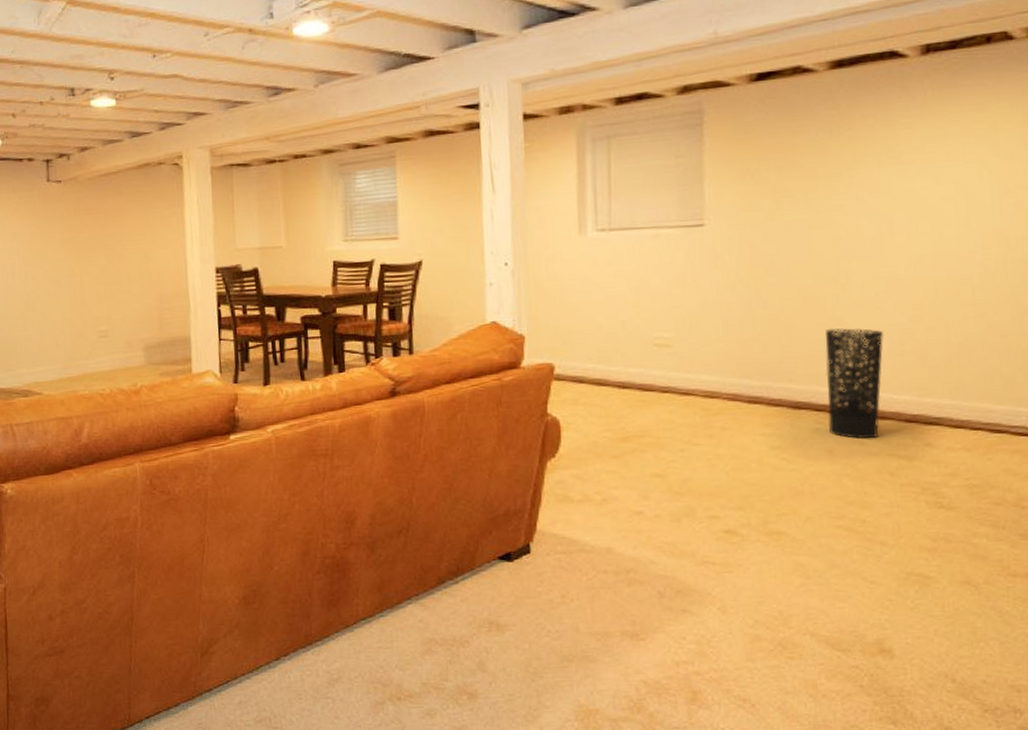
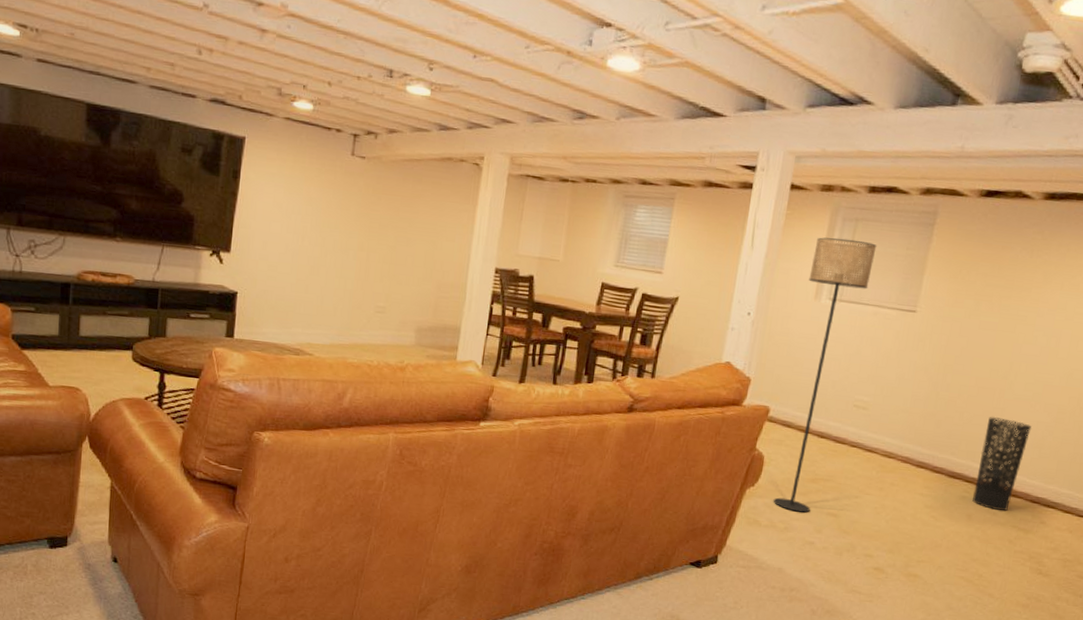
floor lamp: none [566,159,640,479] -> present [773,237,877,513]

